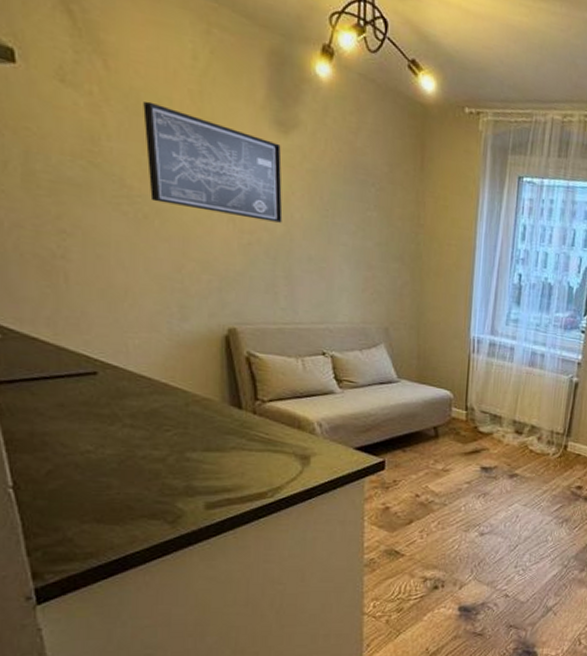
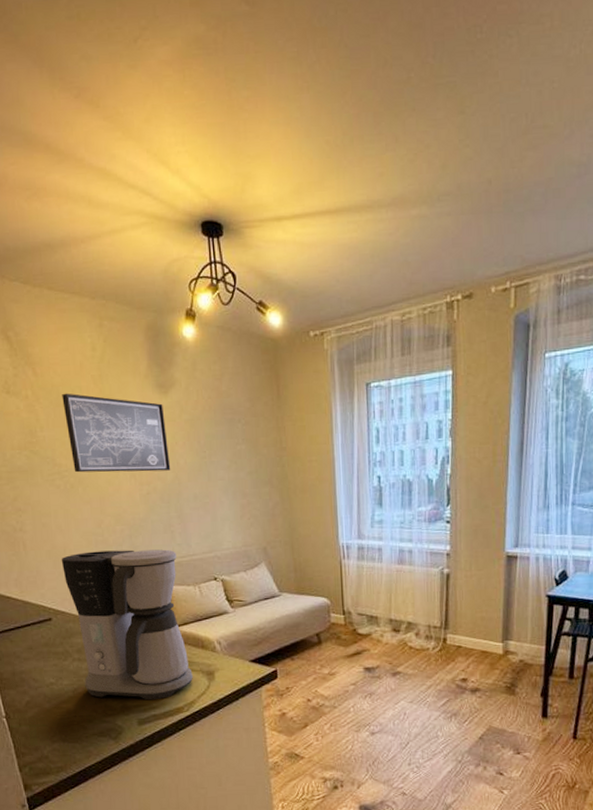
coffee maker: none [119,298,283,482] -> present [61,549,193,700]

